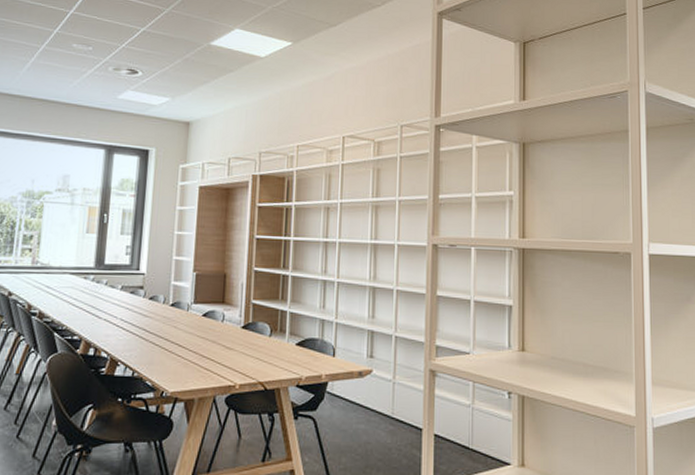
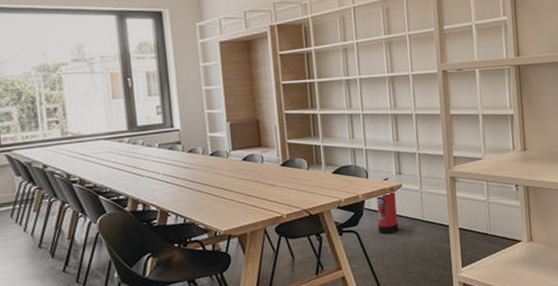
fire extinguisher: none [339,359,363,427] -> present [377,178,399,235]

